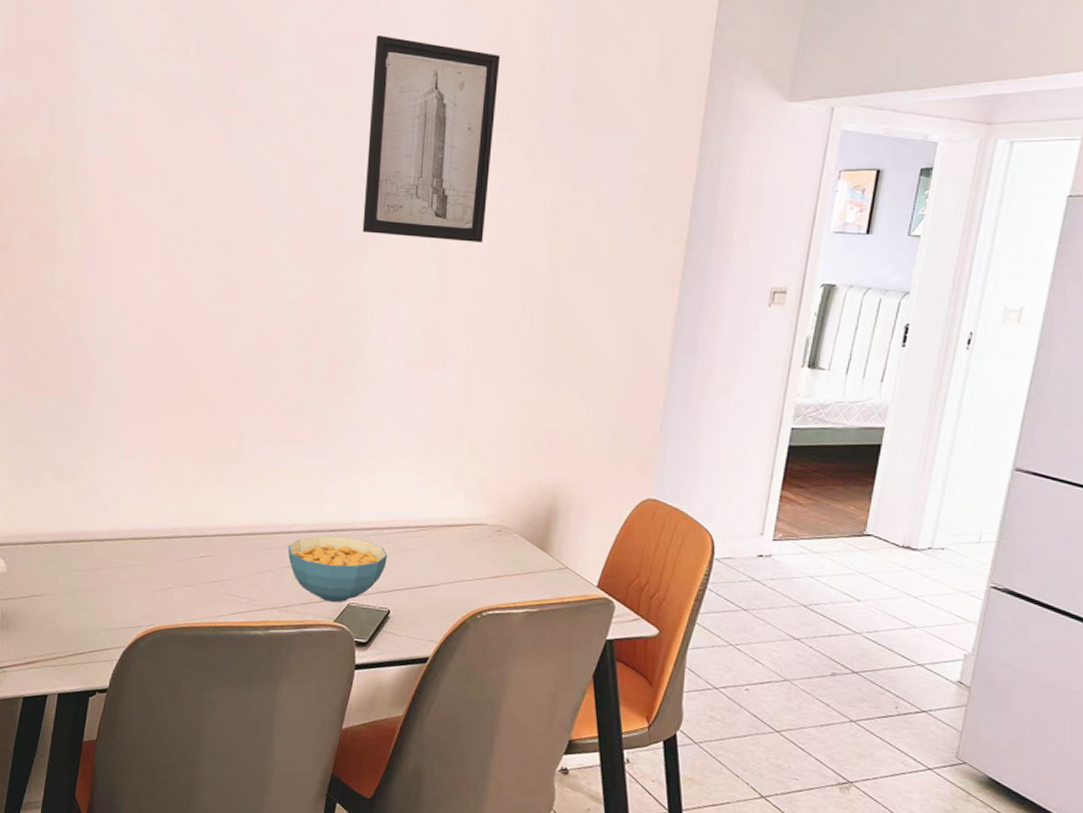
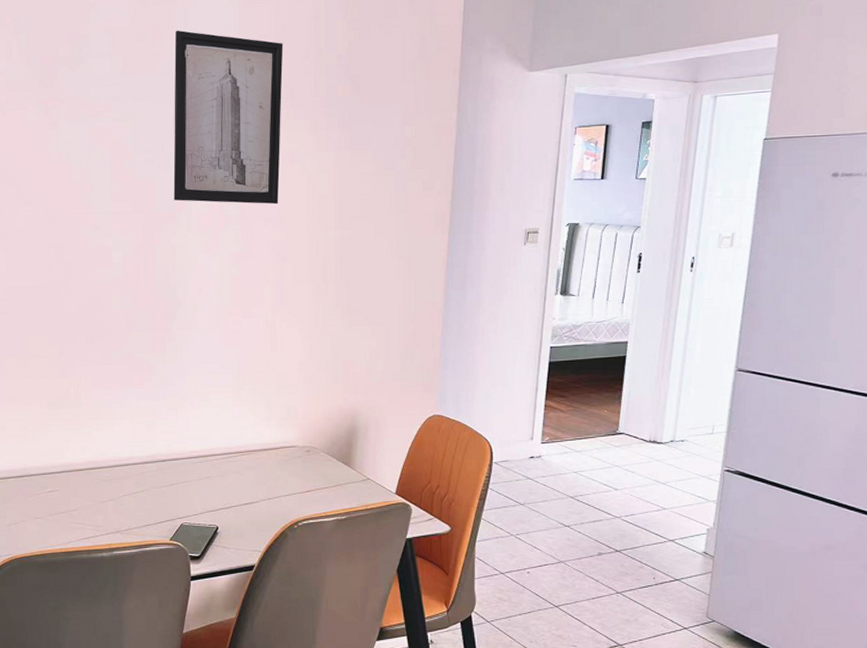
cereal bowl: present [287,535,388,603] -> none [125,465,214,524]

